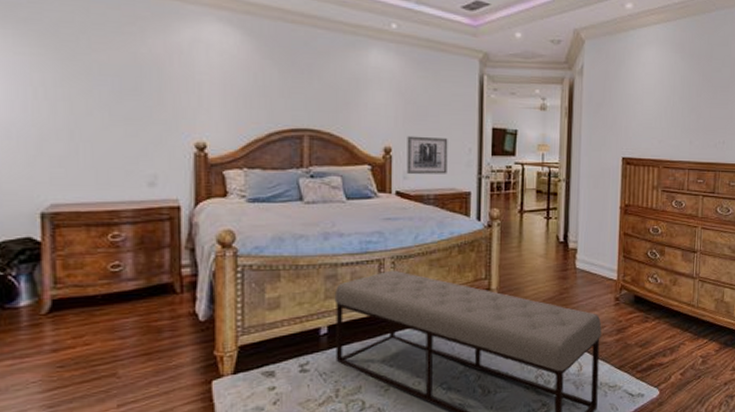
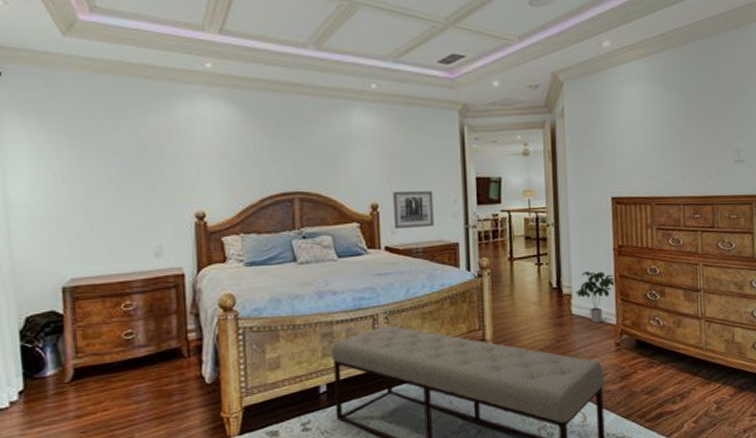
potted plant: none [581,228,620,277] -> present [576,271,616,323]

